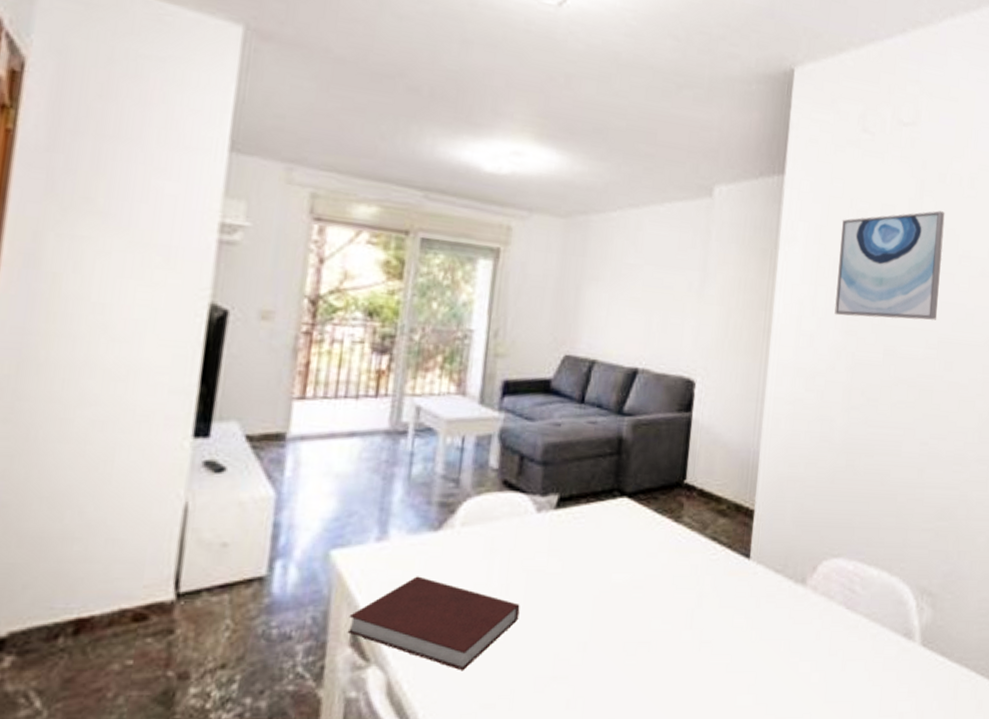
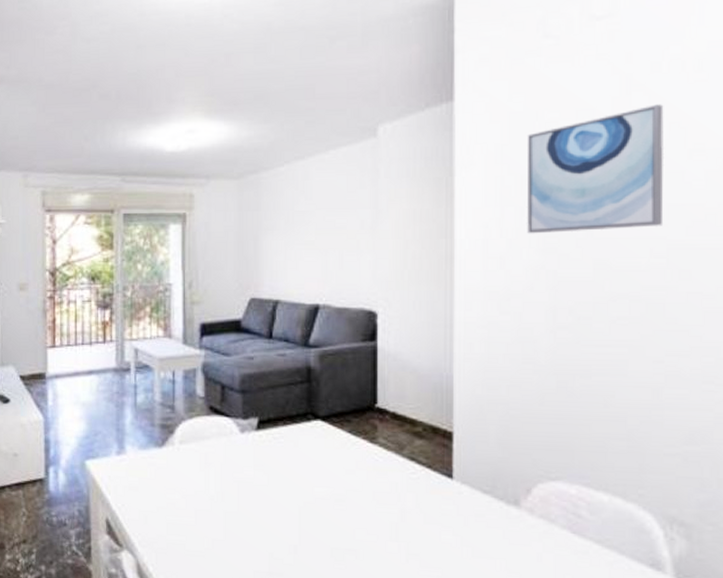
notebook: present [347,576,520,671] -> none [104,483,235,561]

